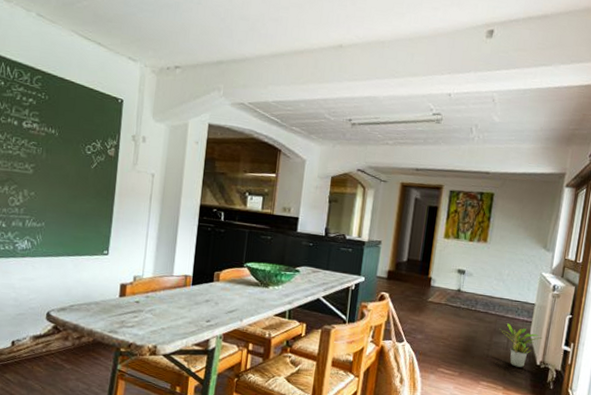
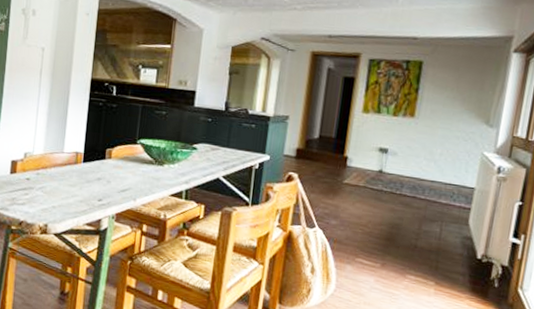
potted plant: present [499,323,542,368] -> none [430,209,484,261]

